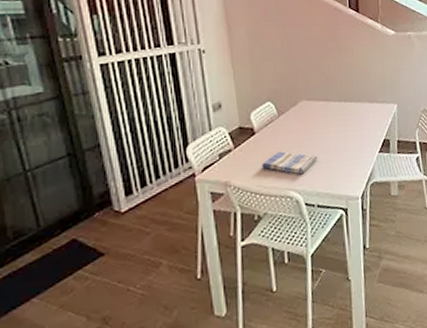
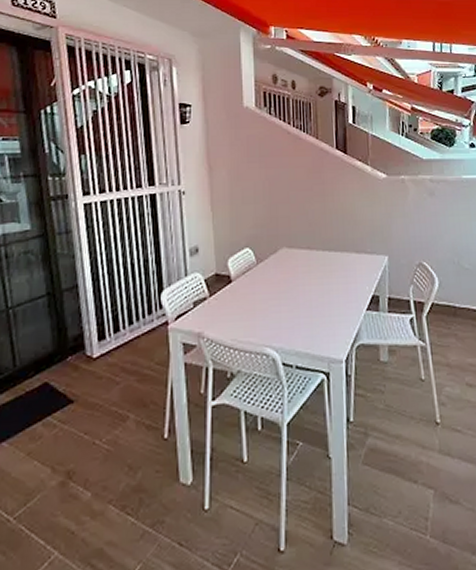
dish towel: present [261,151,317,174] -> none [237,303,297,329]

